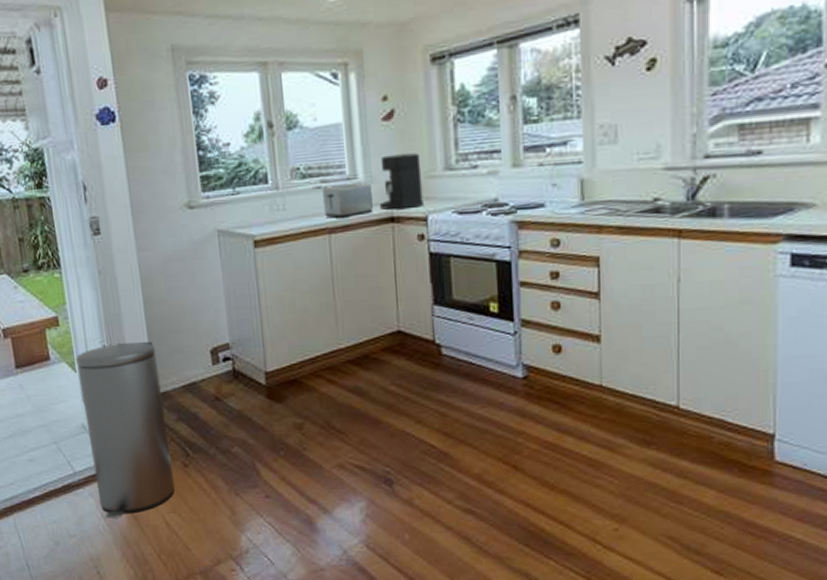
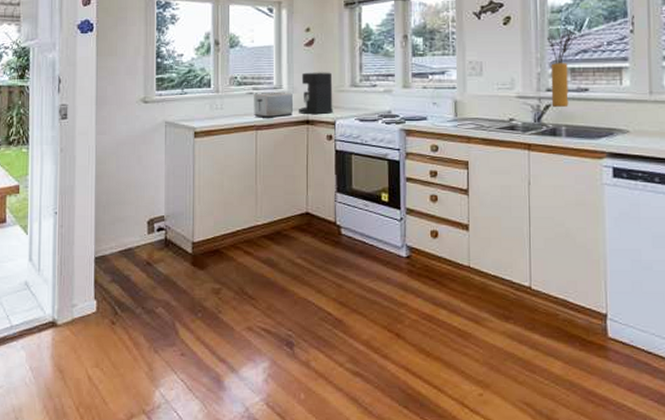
pedal bin: present [76,342,175,518] -> none [29,211,101,371]
vase: none [707,65,750,179] -> present [547,27,577,107]

